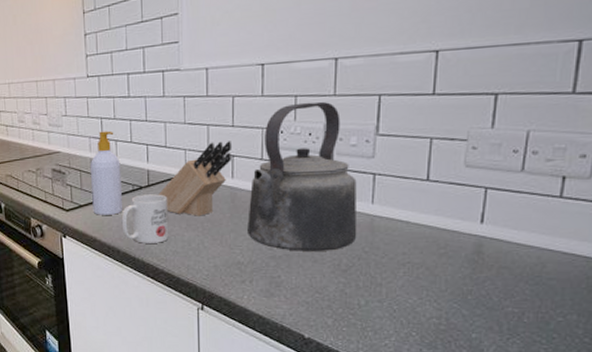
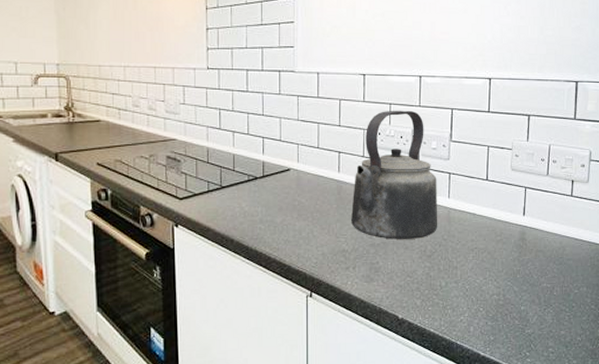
soap bottle: present [90,131,122,215] -> none [206,122,237,204]
mug: present [121,194,169,243] -> none [236,185,281,233]
knife block: present [159,141,233,216] -> none [273,139,339,207]

